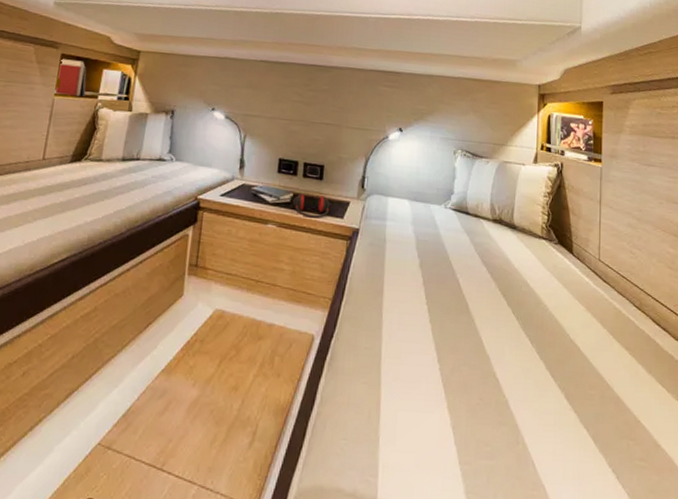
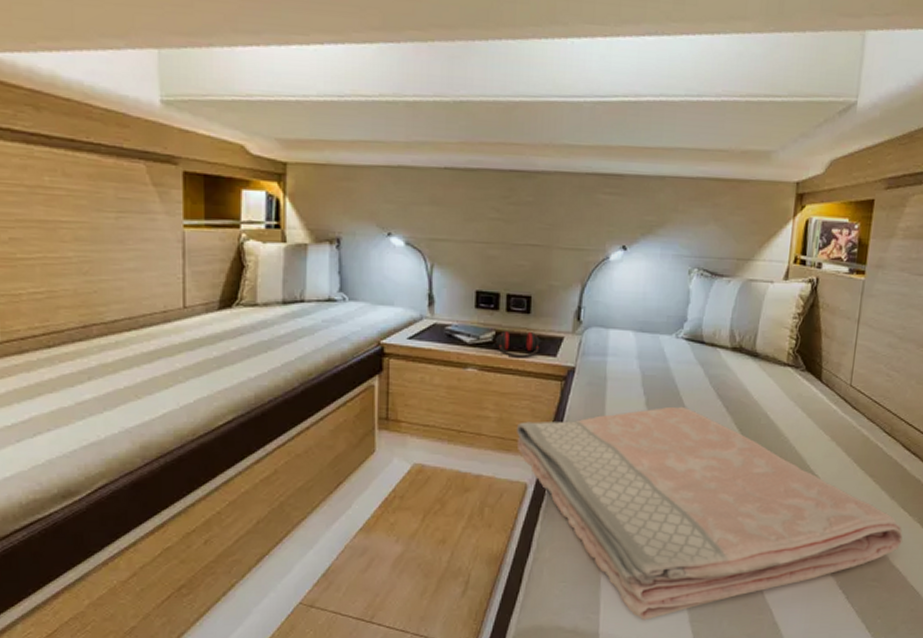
books: present [56,59,87,98] -> none [184,178,224,228]
towel: none [306,269,665,489] -> present [516,406,903,621]

